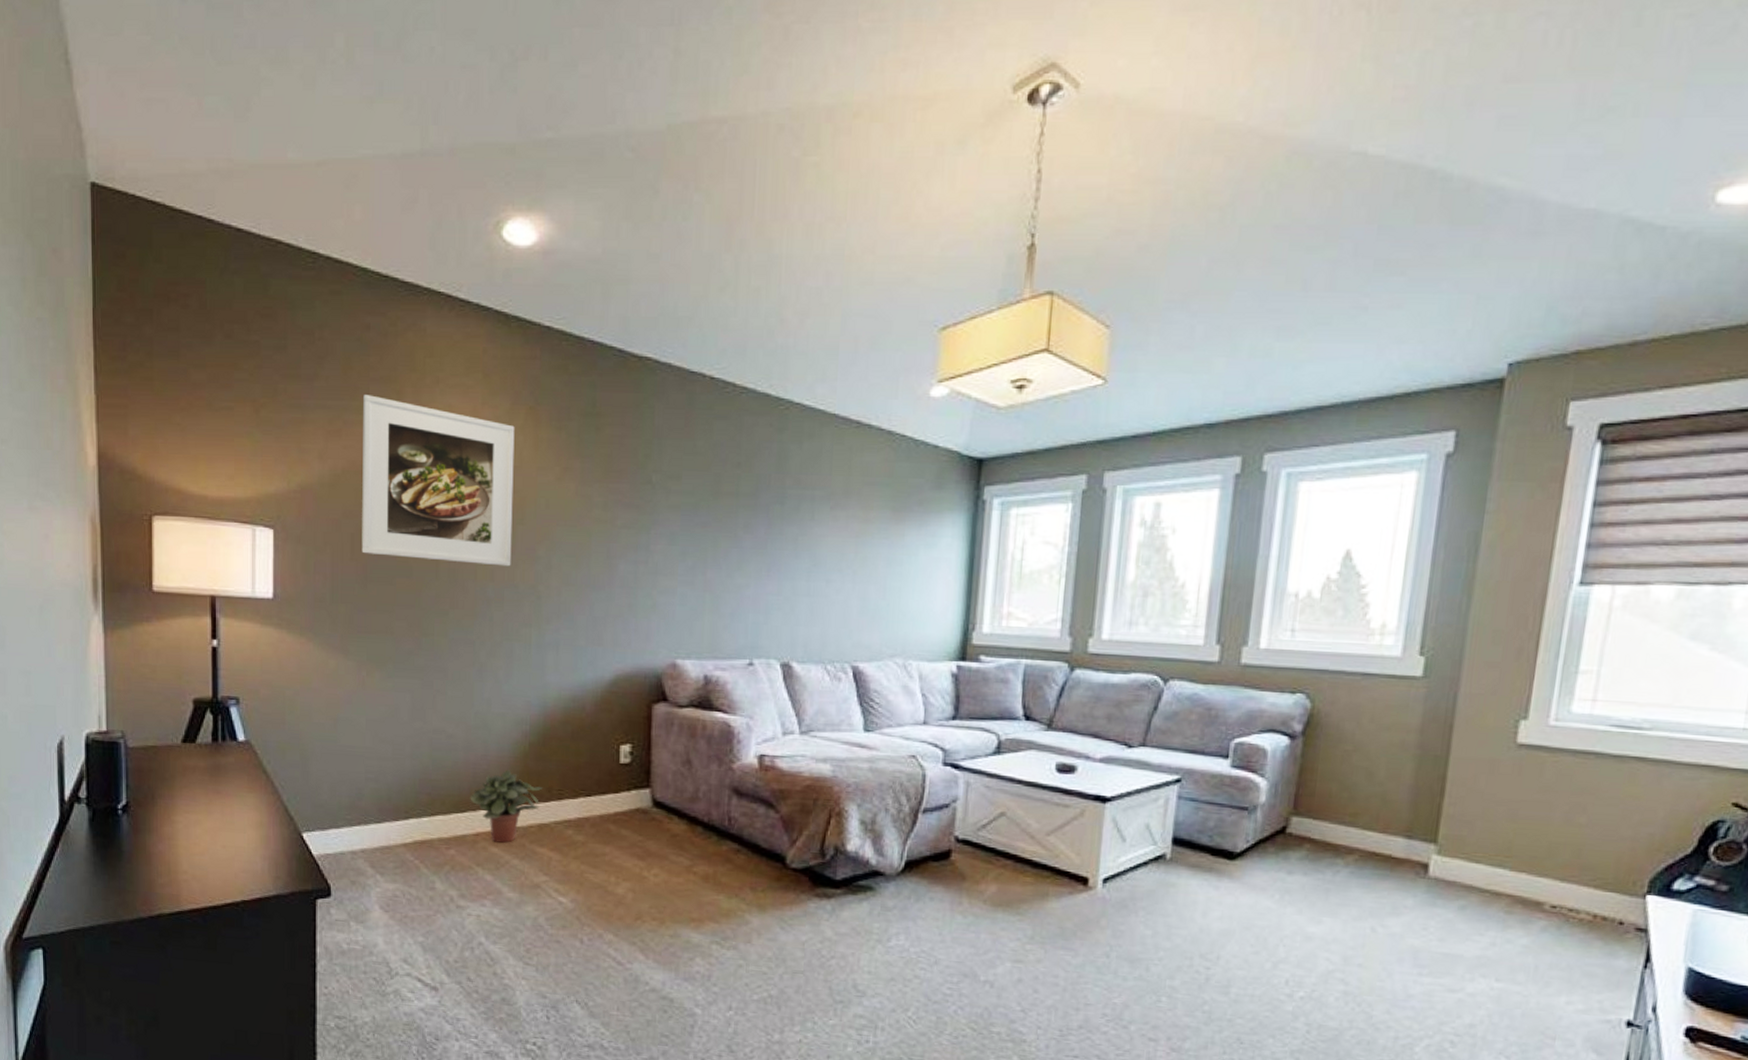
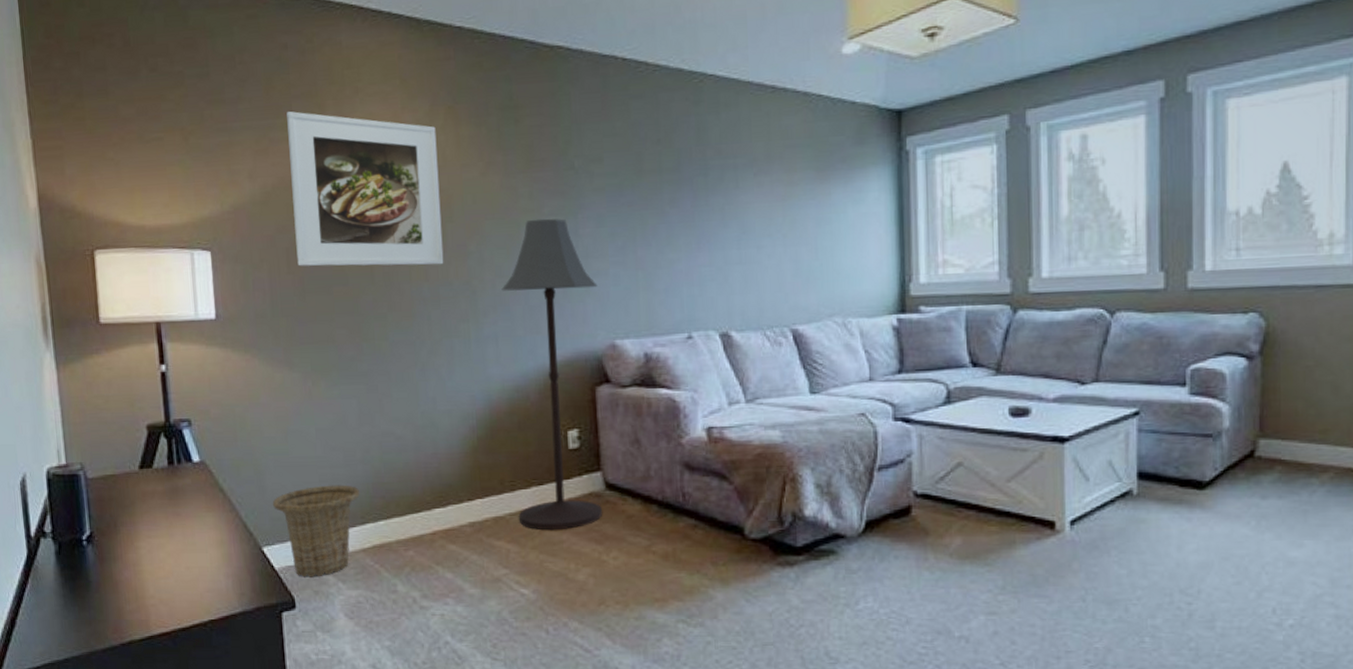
basket: none [315,776,406,867] -> present [272,485,361,577]
potted plant: present [470,770,542,843] -> none [424,466,494,539]
floor lamp: none [563,530,664,843] -> present [501,218,602,531]

